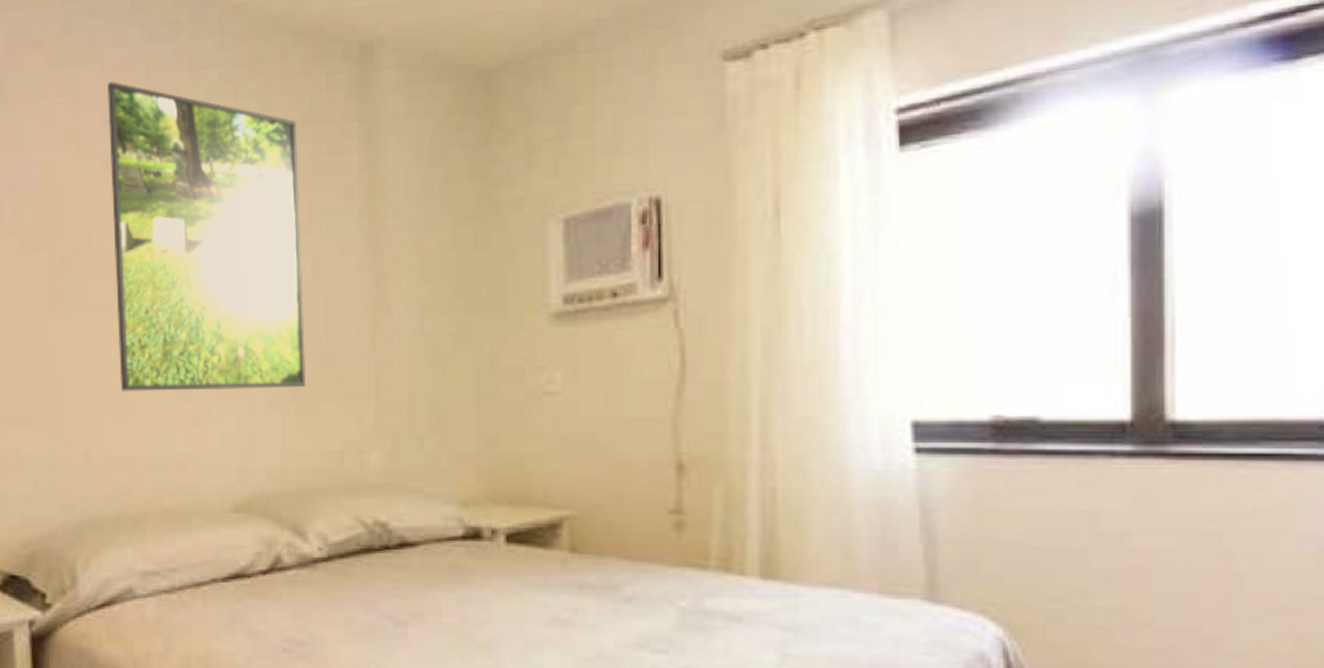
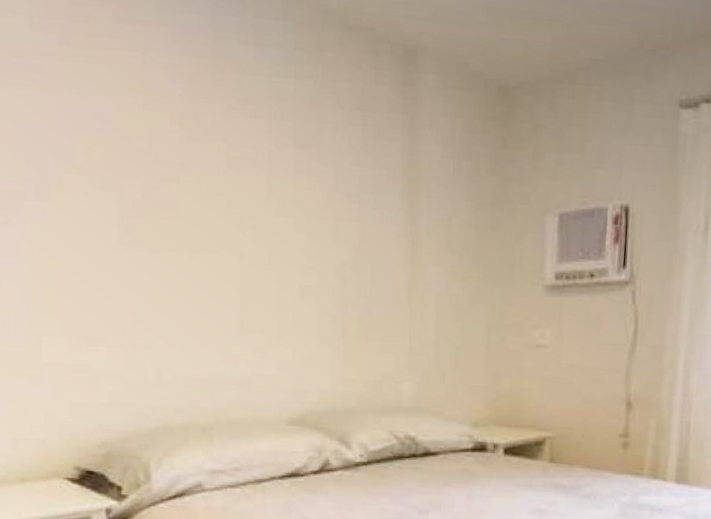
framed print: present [108,82,307,392] -> none [176,44,353,328]

